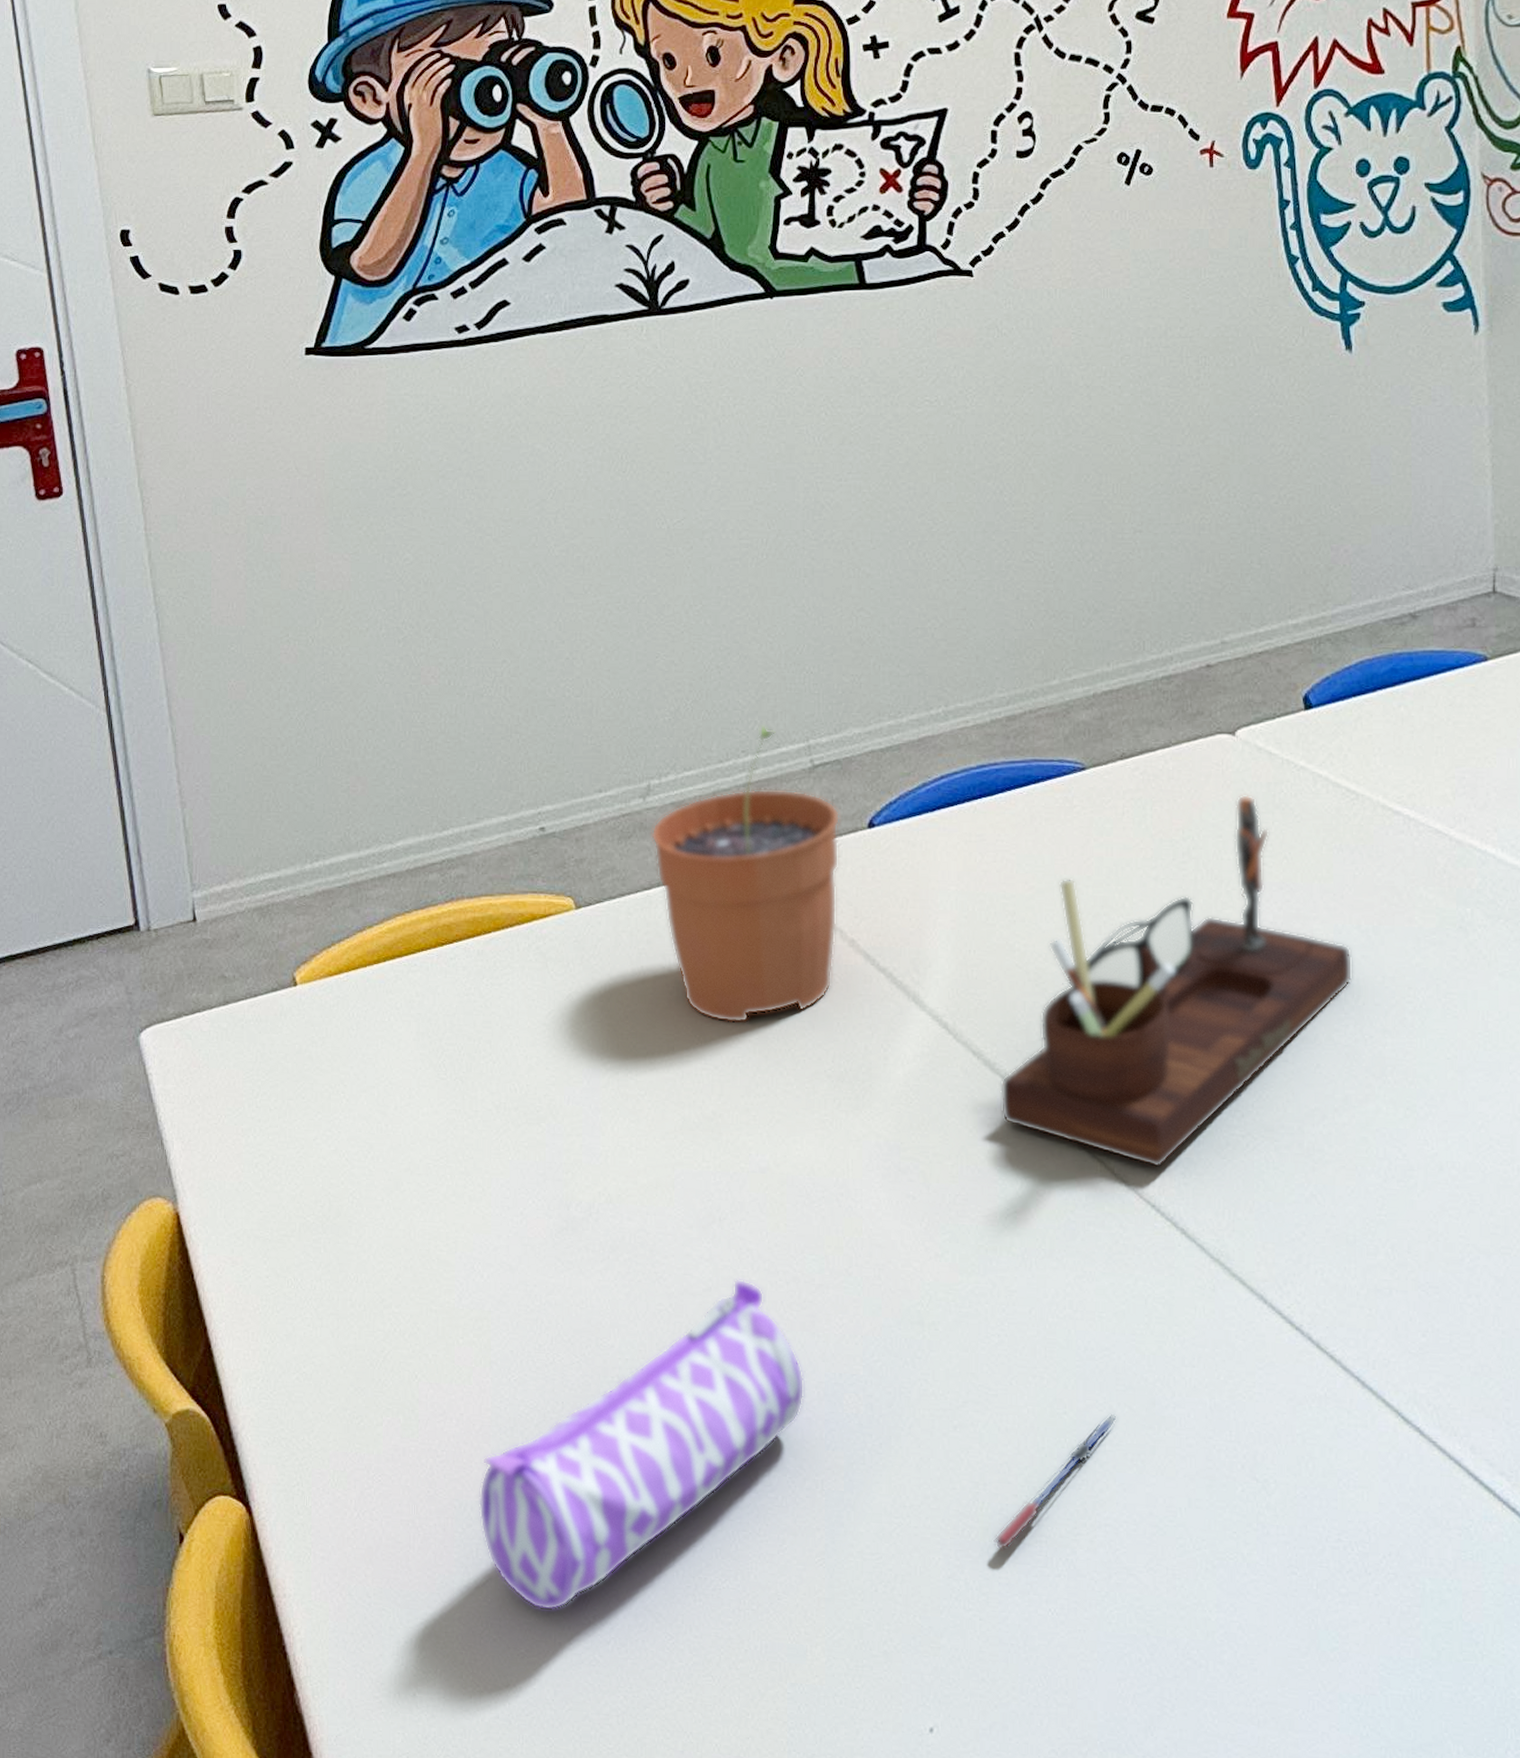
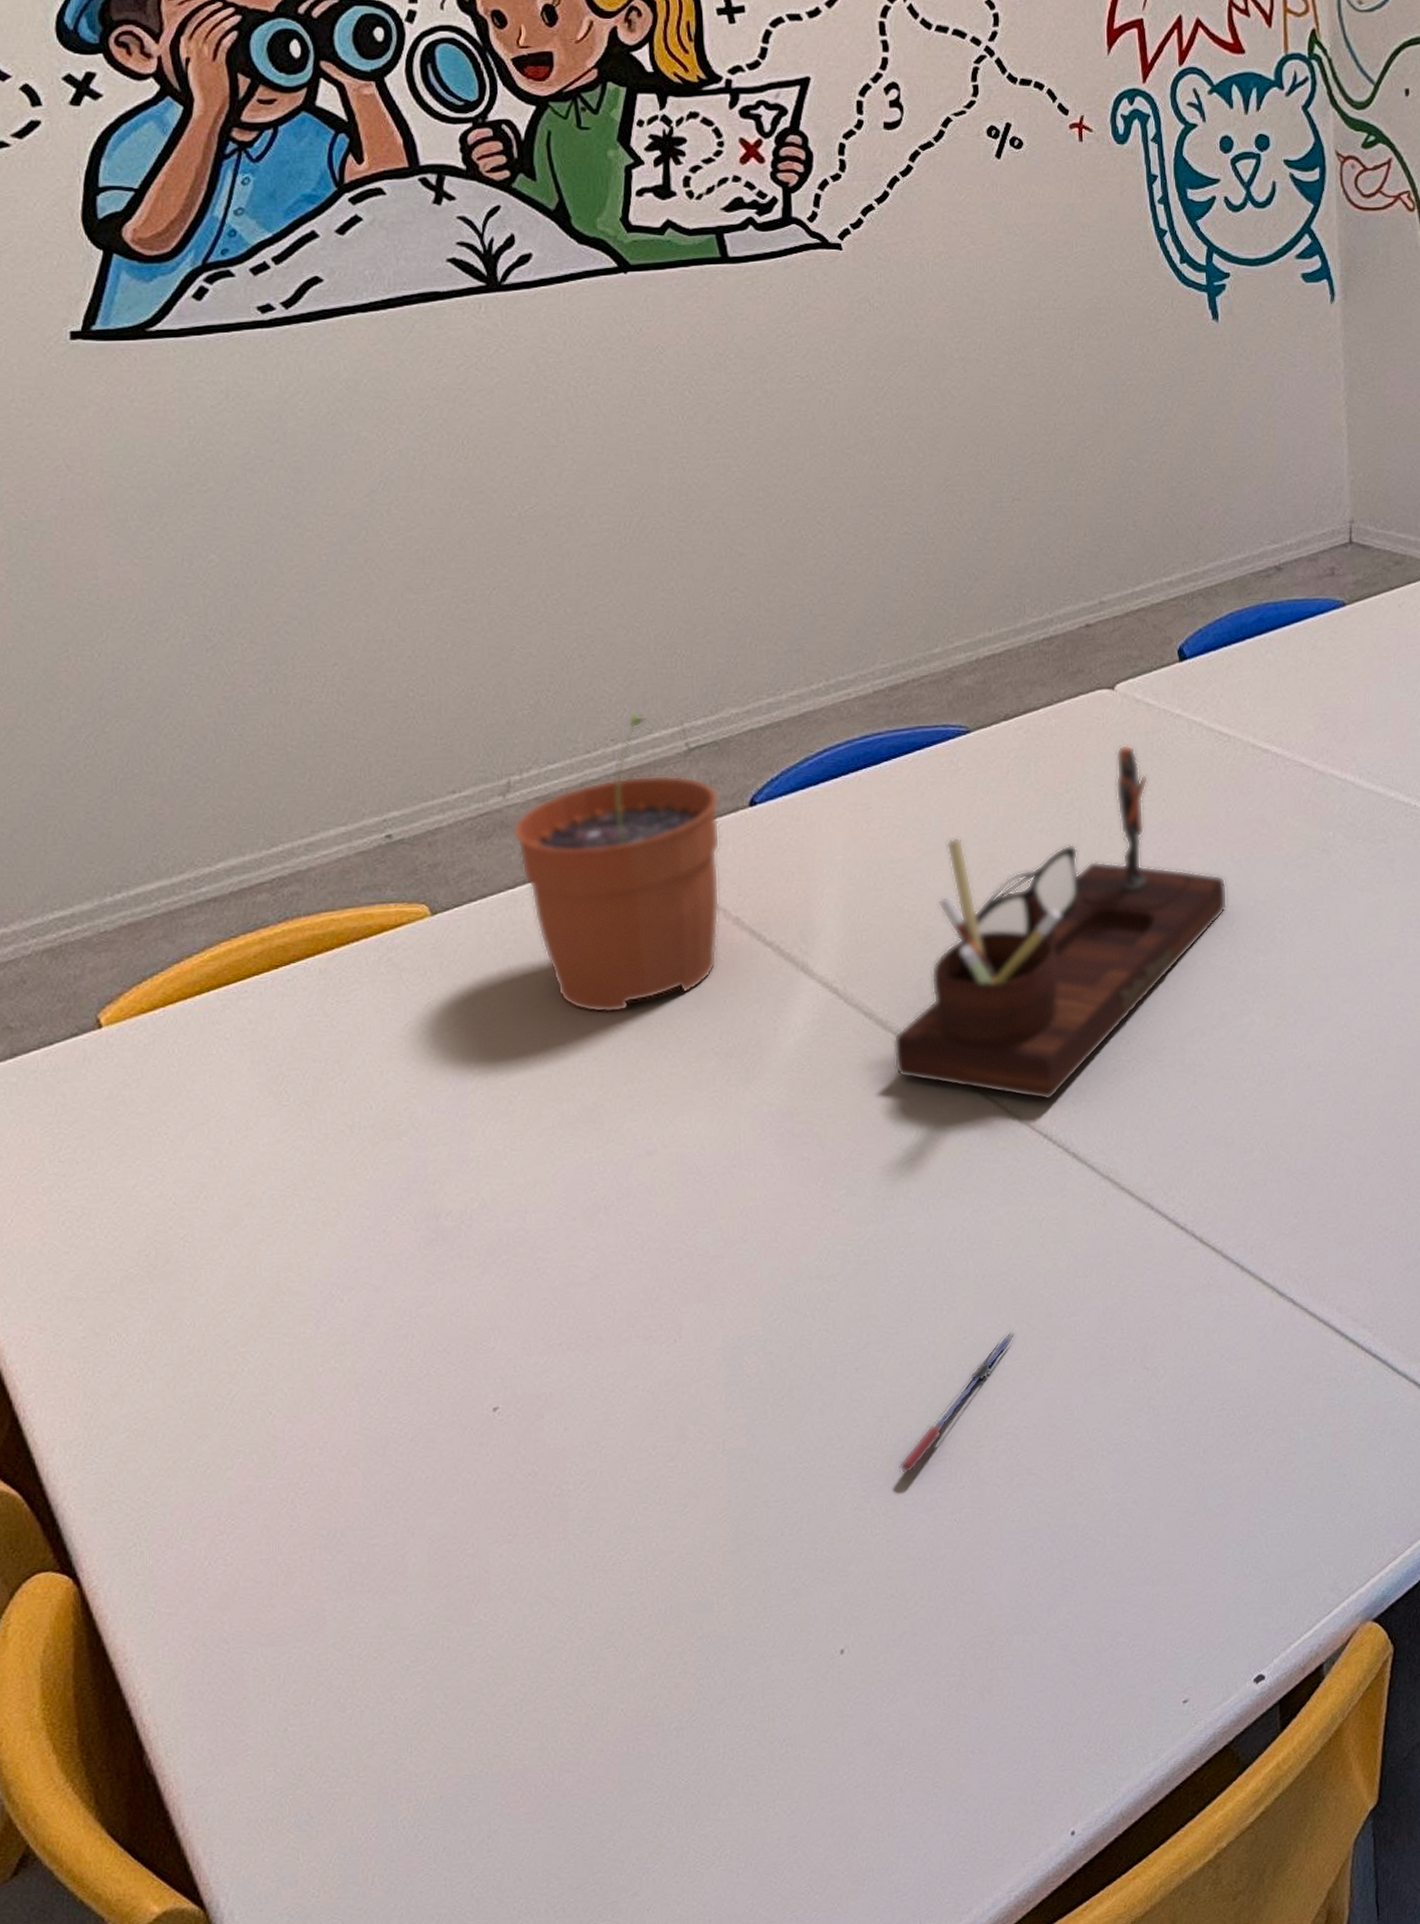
pencil case: present [479,1279,805,1611] -> none [350,1262,702,1620]

